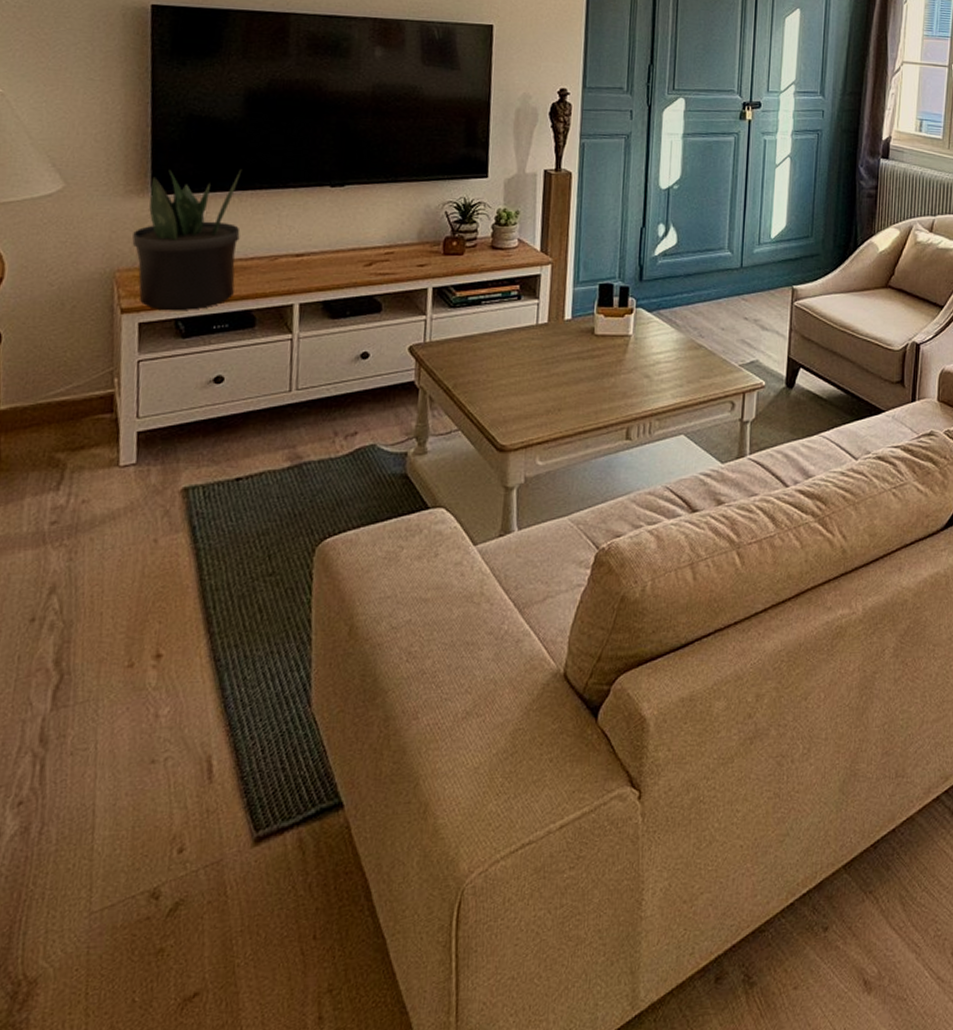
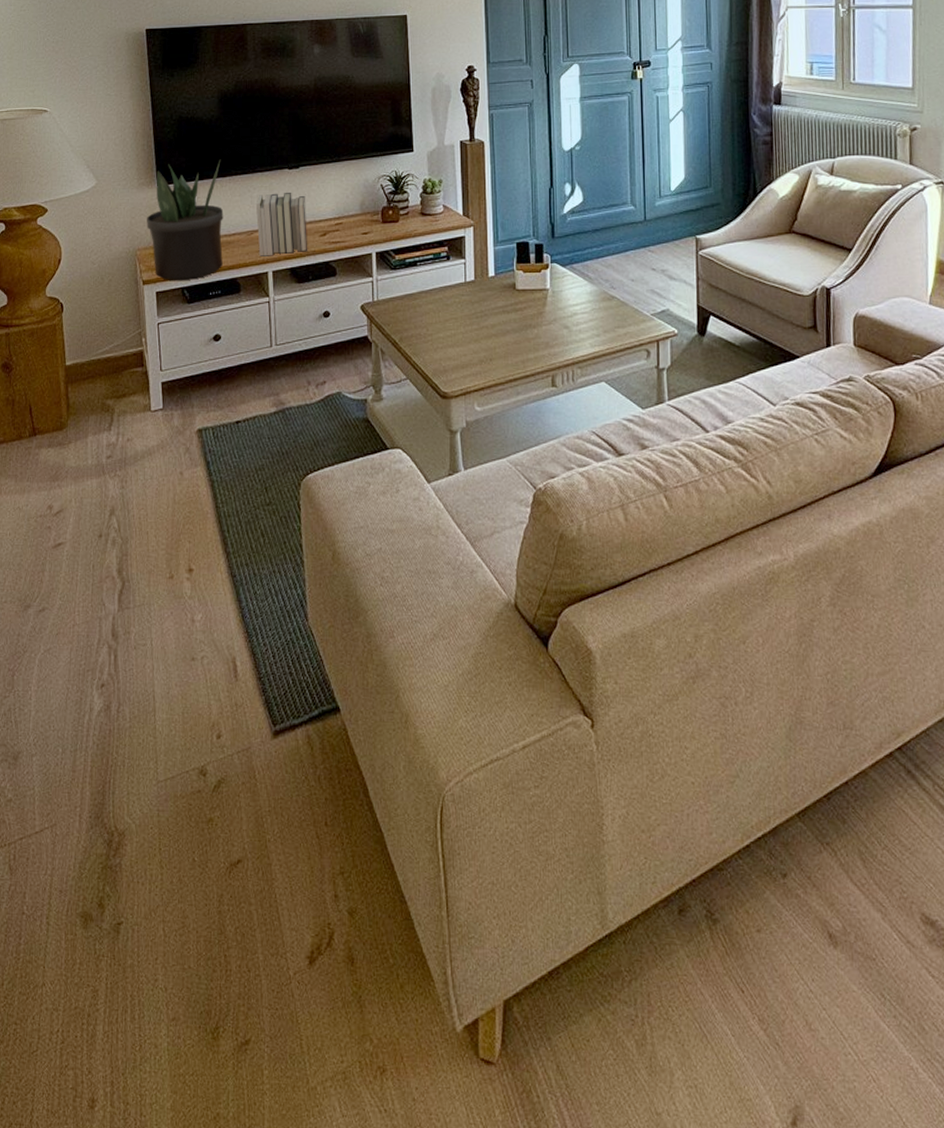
books: none [283,213,351,286] -> present [255,192,308,256]

